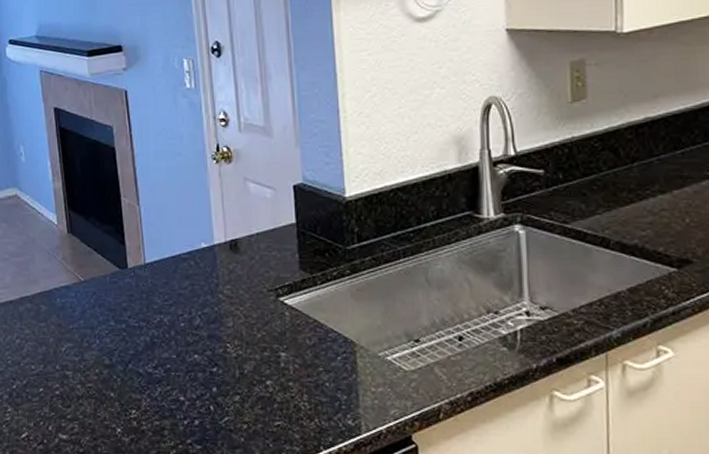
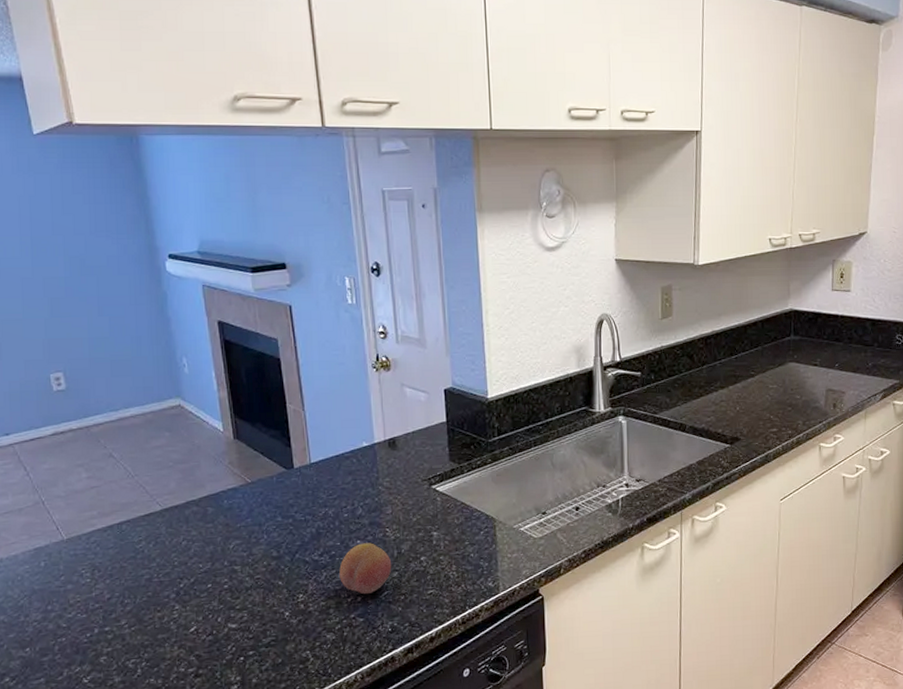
fruit: none [175,358,233,419] -> present [339,543,392,595]

